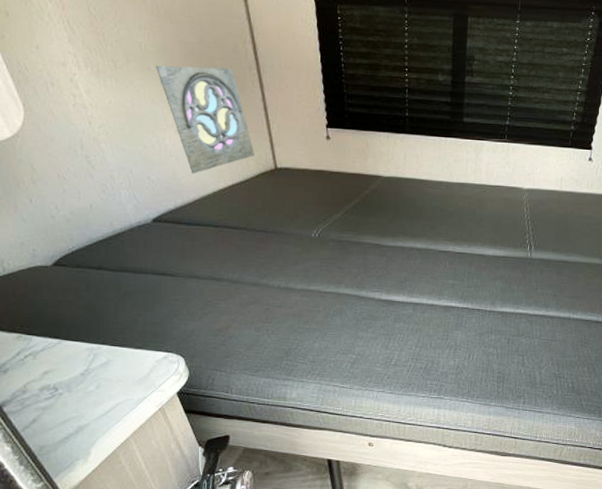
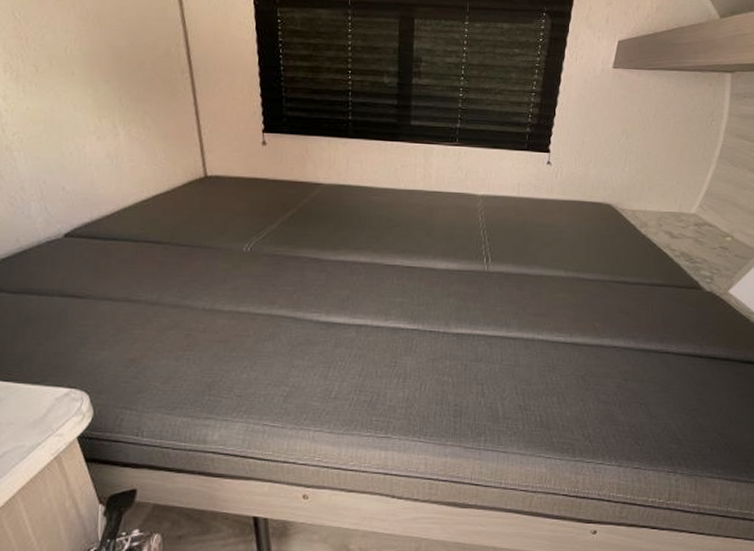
wall ornament: present [155,65,255,174] -> none [80,70,183,184]

